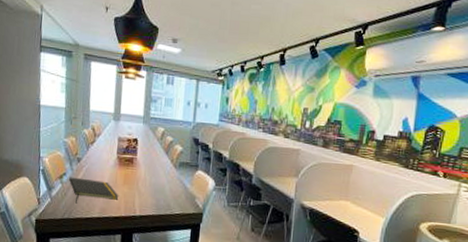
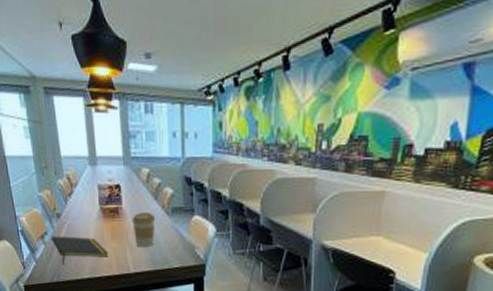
coffee cup: none [143,164,165,194] -> present [132,213,156,247]

